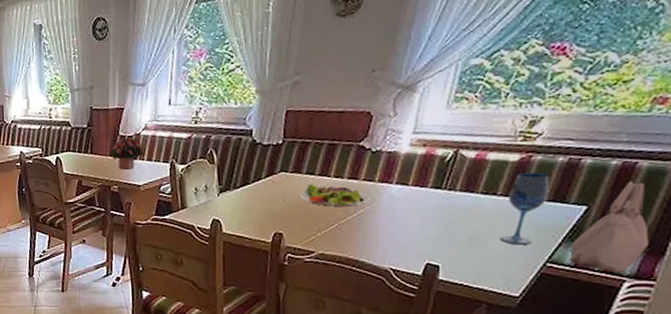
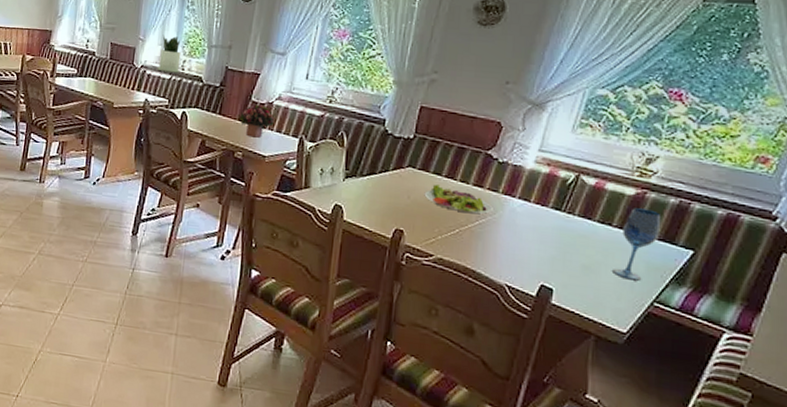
planter: none [25,87,49,124] -> present [156,34,181,74]
handbag: present [571,181,649,273] -> none [676,233,748,323]

